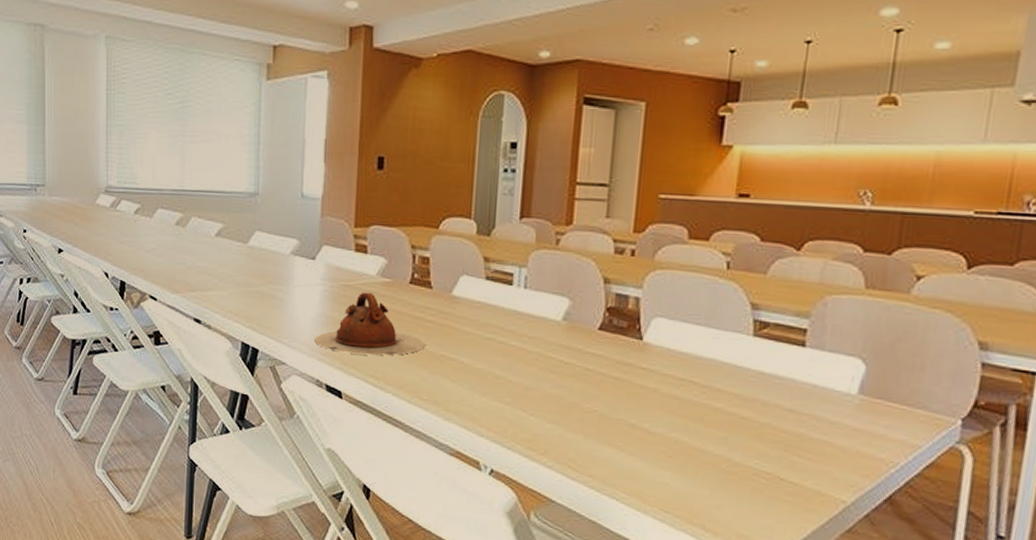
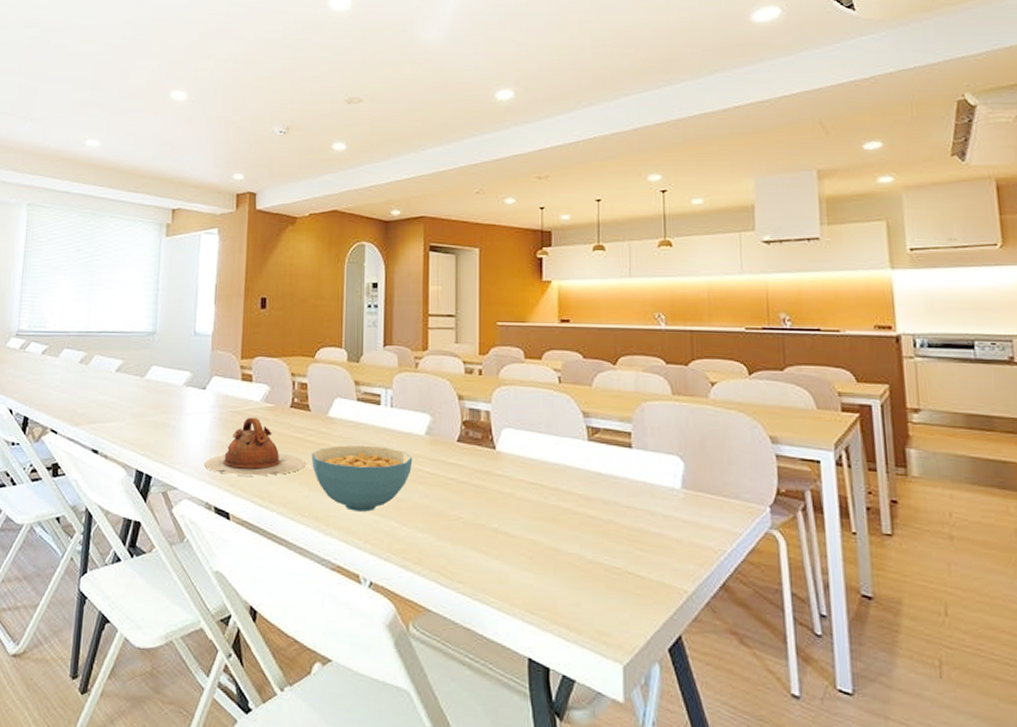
cereal bowl: none [431,327,546,399] -> present [311,445,413,512]

